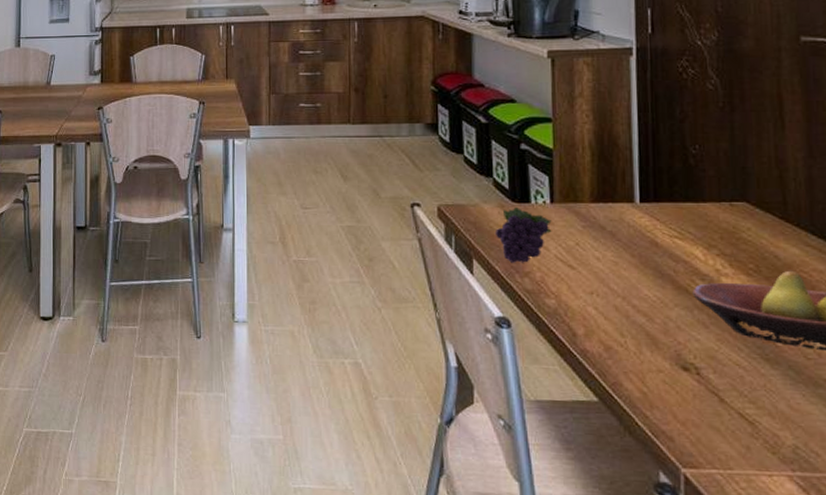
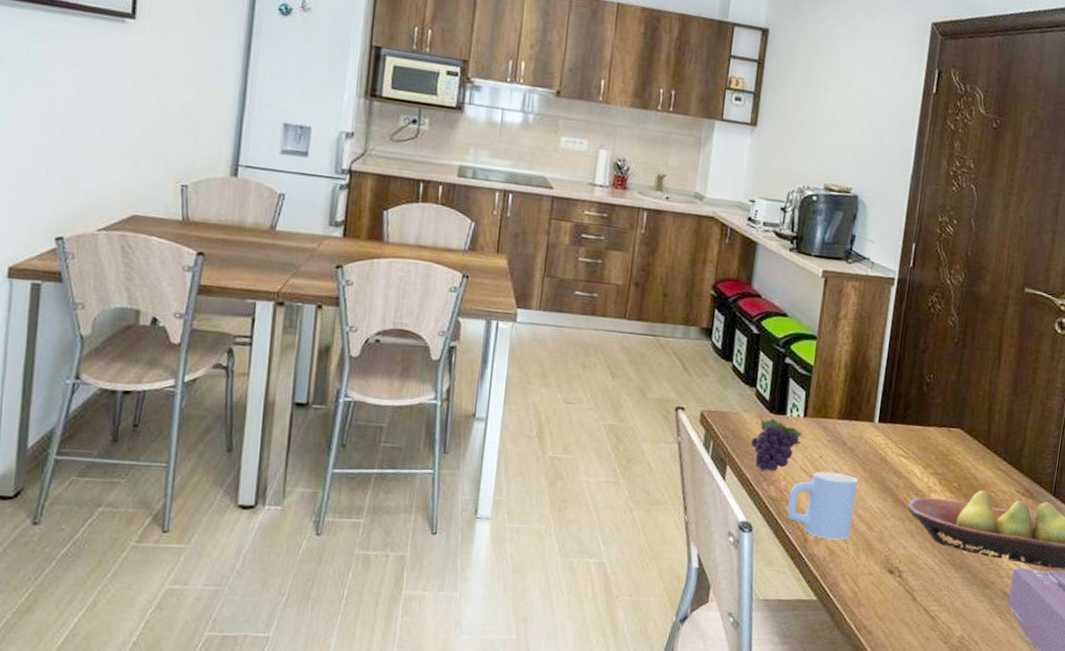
mug: none [547,259,627,334] -> present [787,471,858,540]

